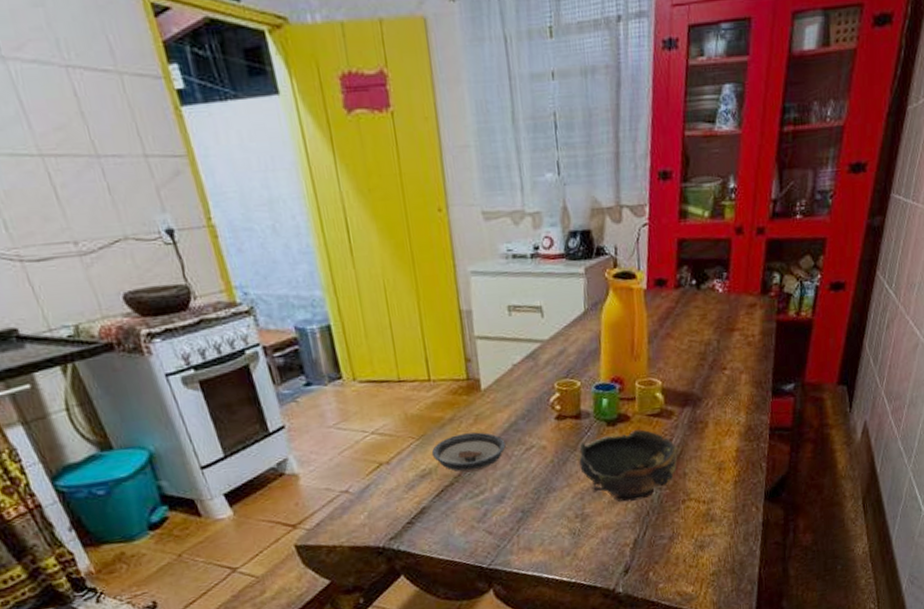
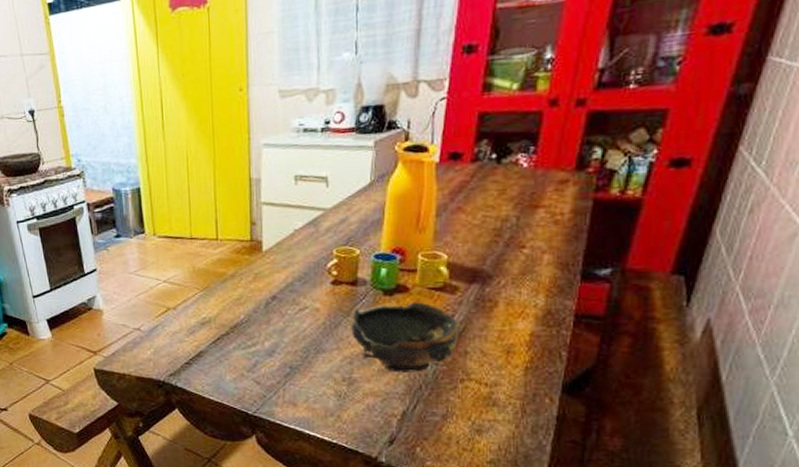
saucer: present [431,432,506,473] -> none [212,289,280,325]

